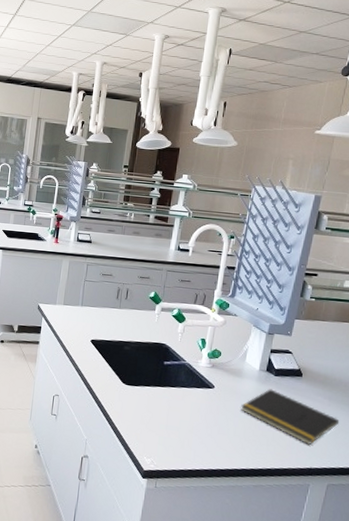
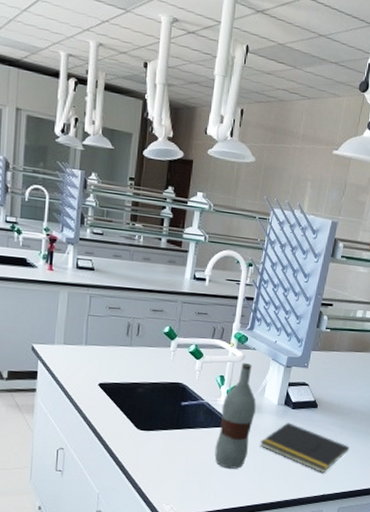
bottle: none [195,328,237,431] -> present [214,363,256,469]

